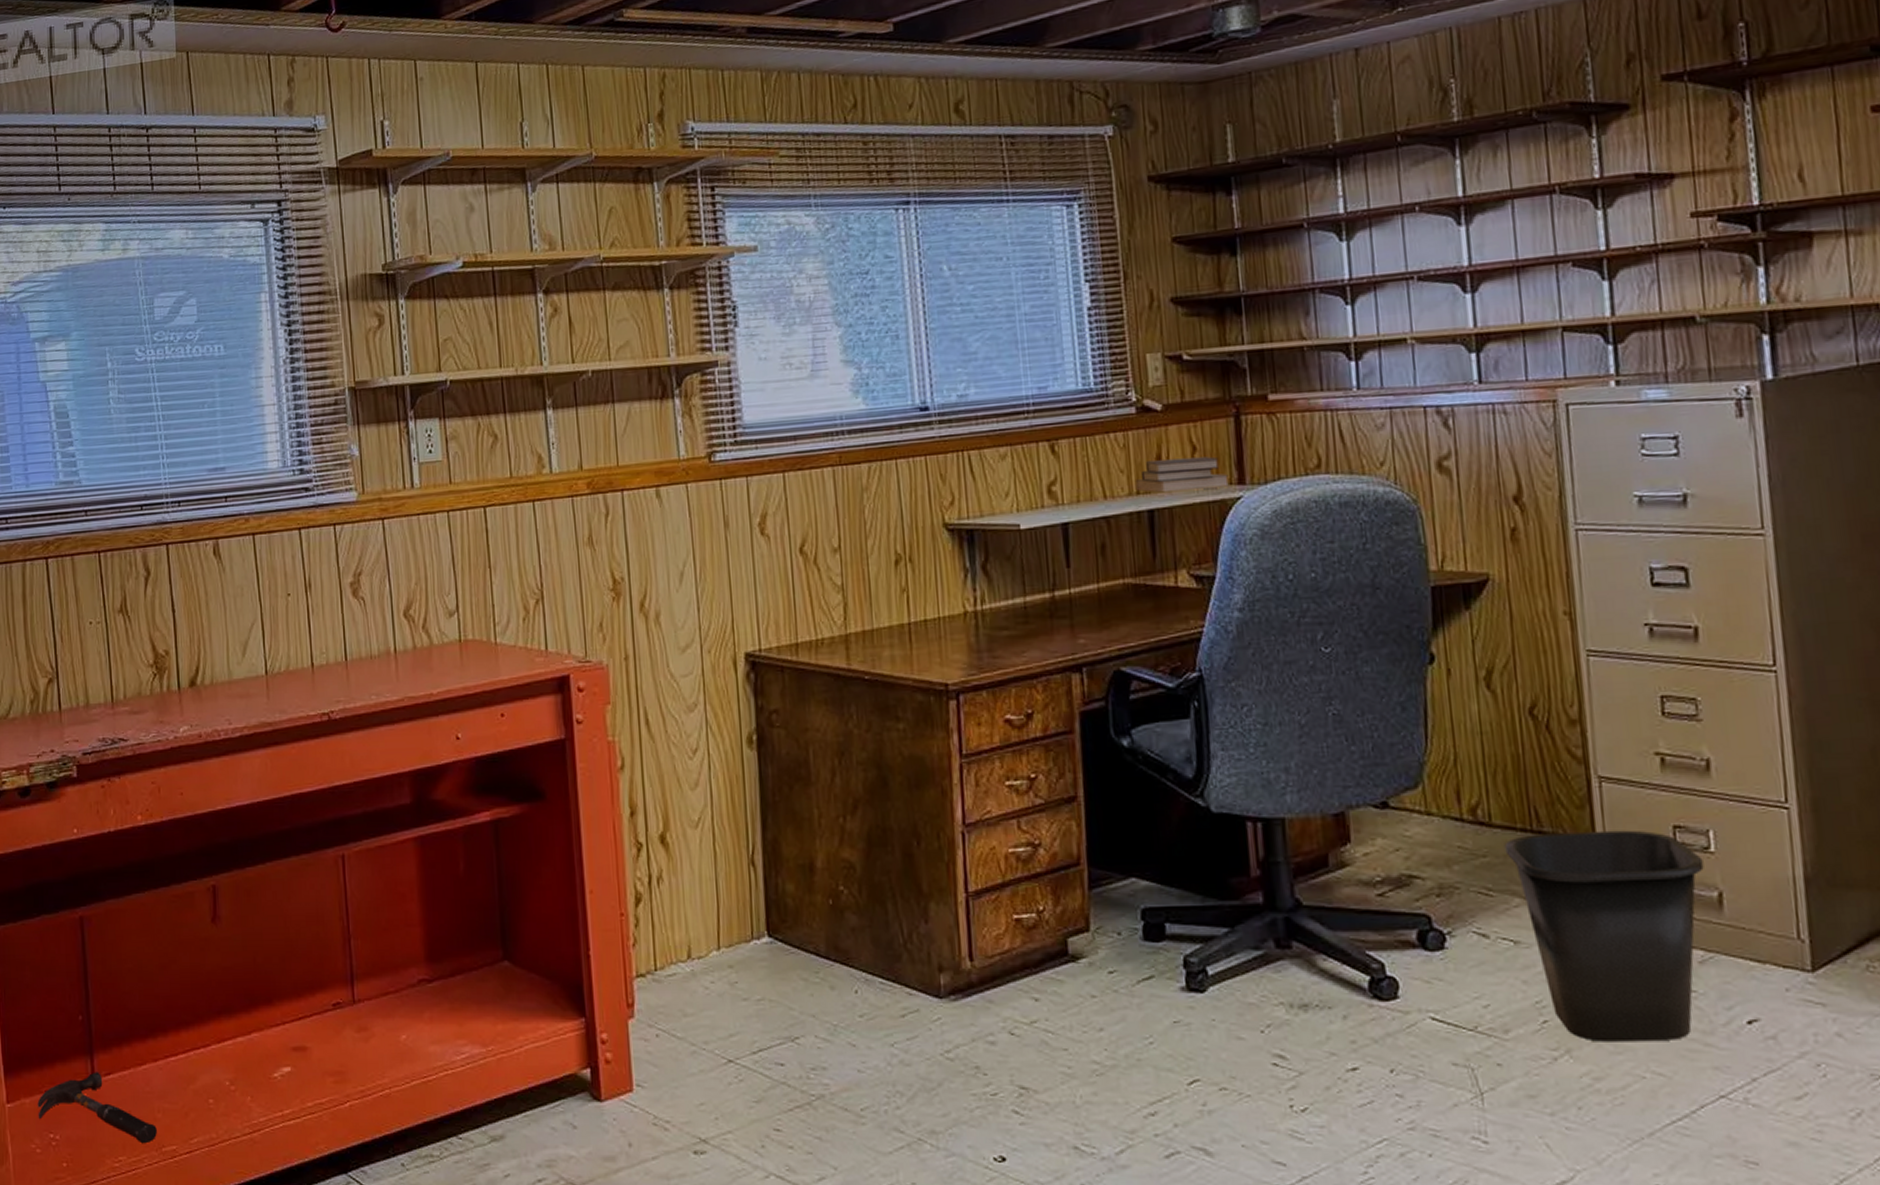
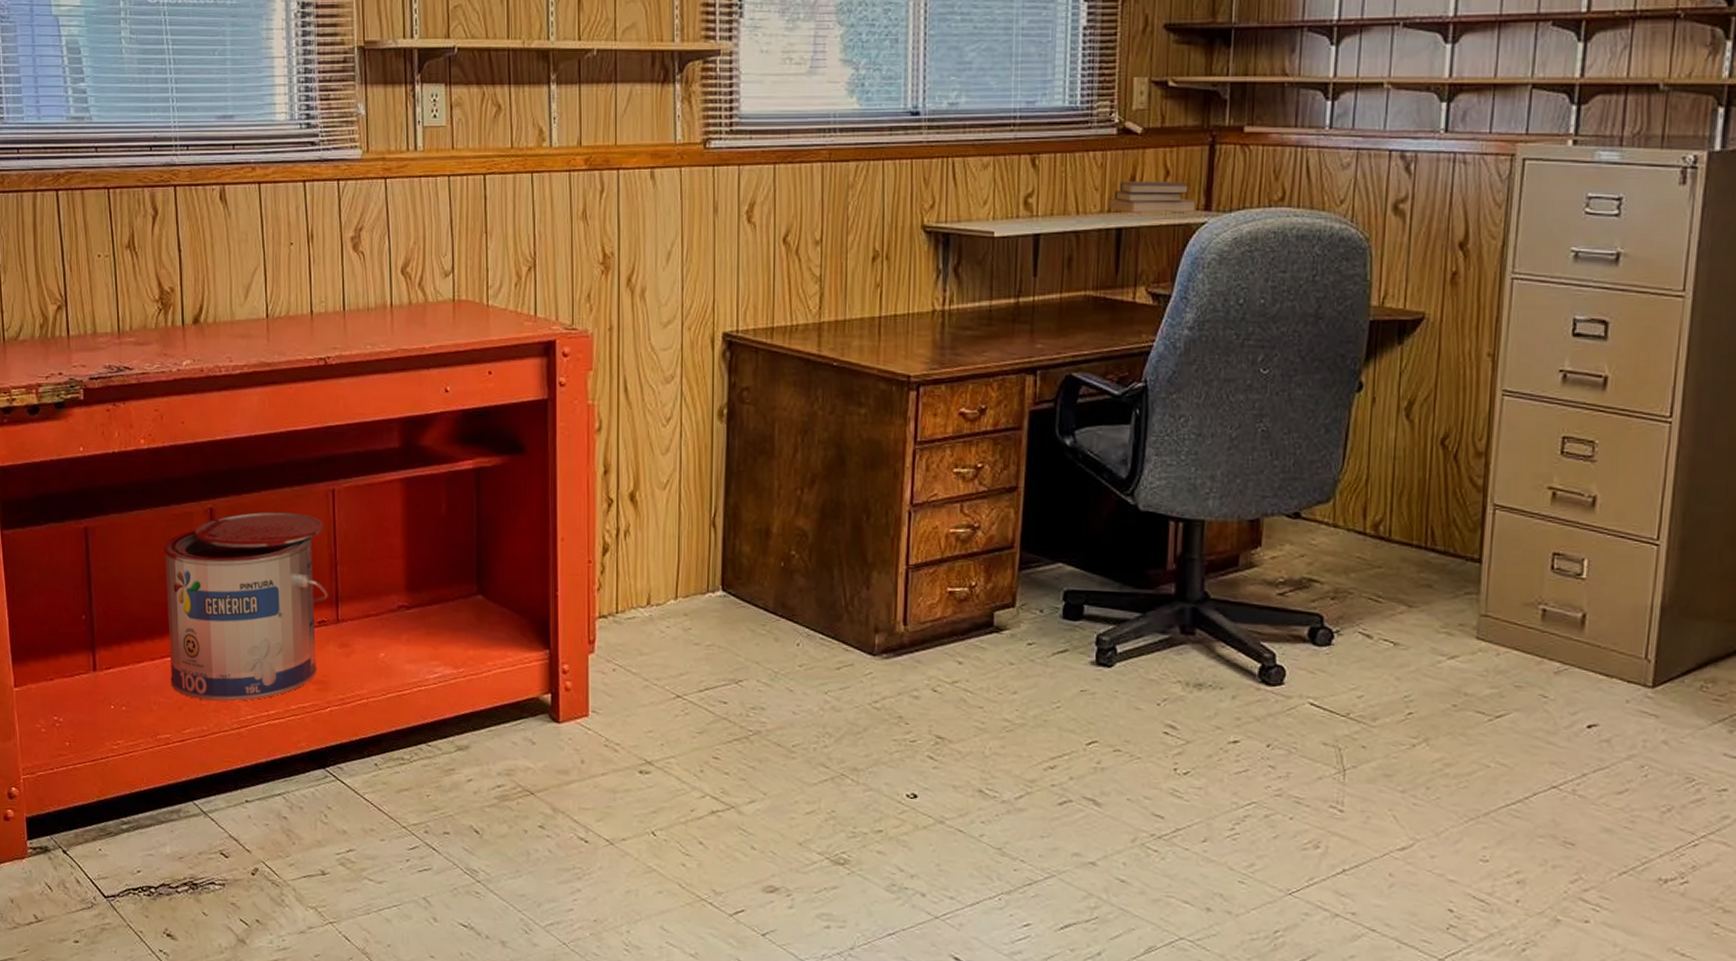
claw hammer: present [37,1072,157,1143] -> none [43,665,153,730]
paint can: none [165,884,342,1104] -> present [164,511,328,702]
waste bin: present [1504,830,1704,1042] -> none [1399,551,1574,737]

